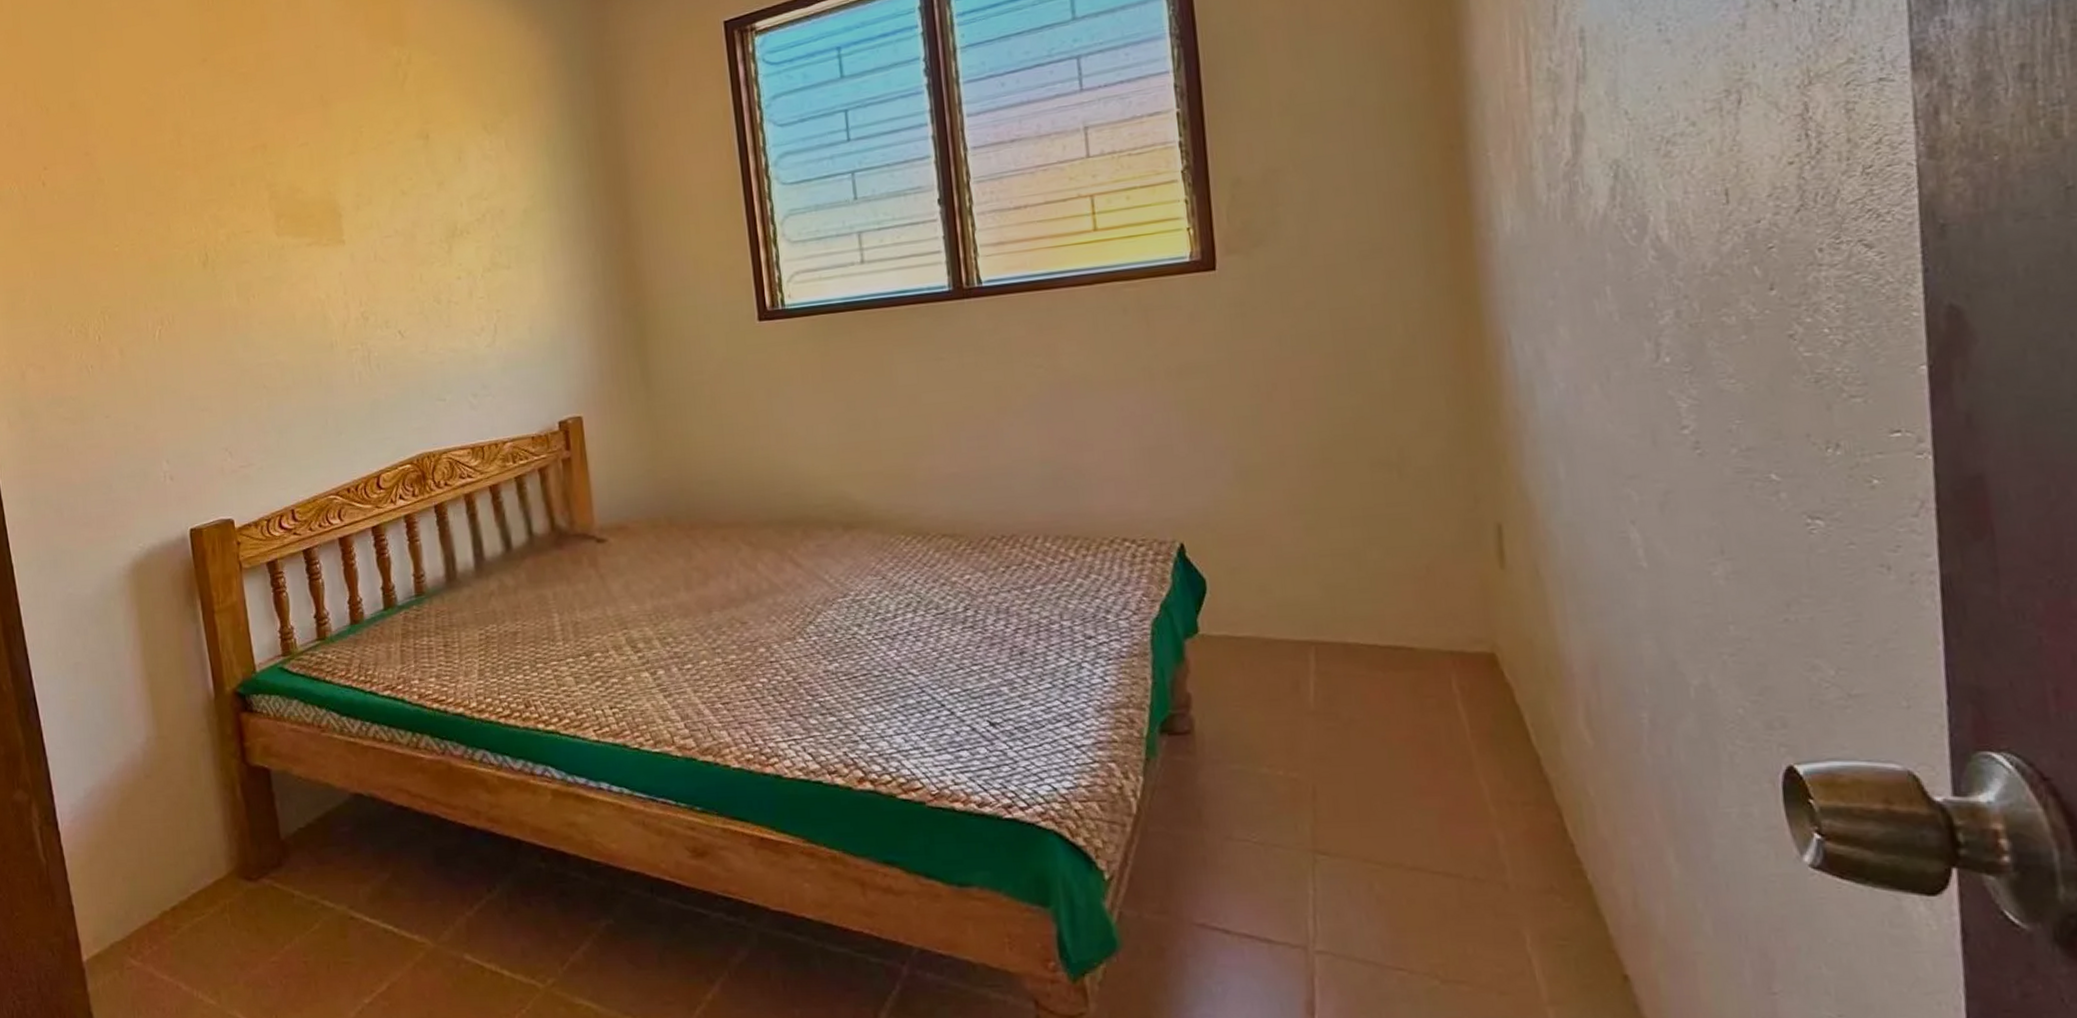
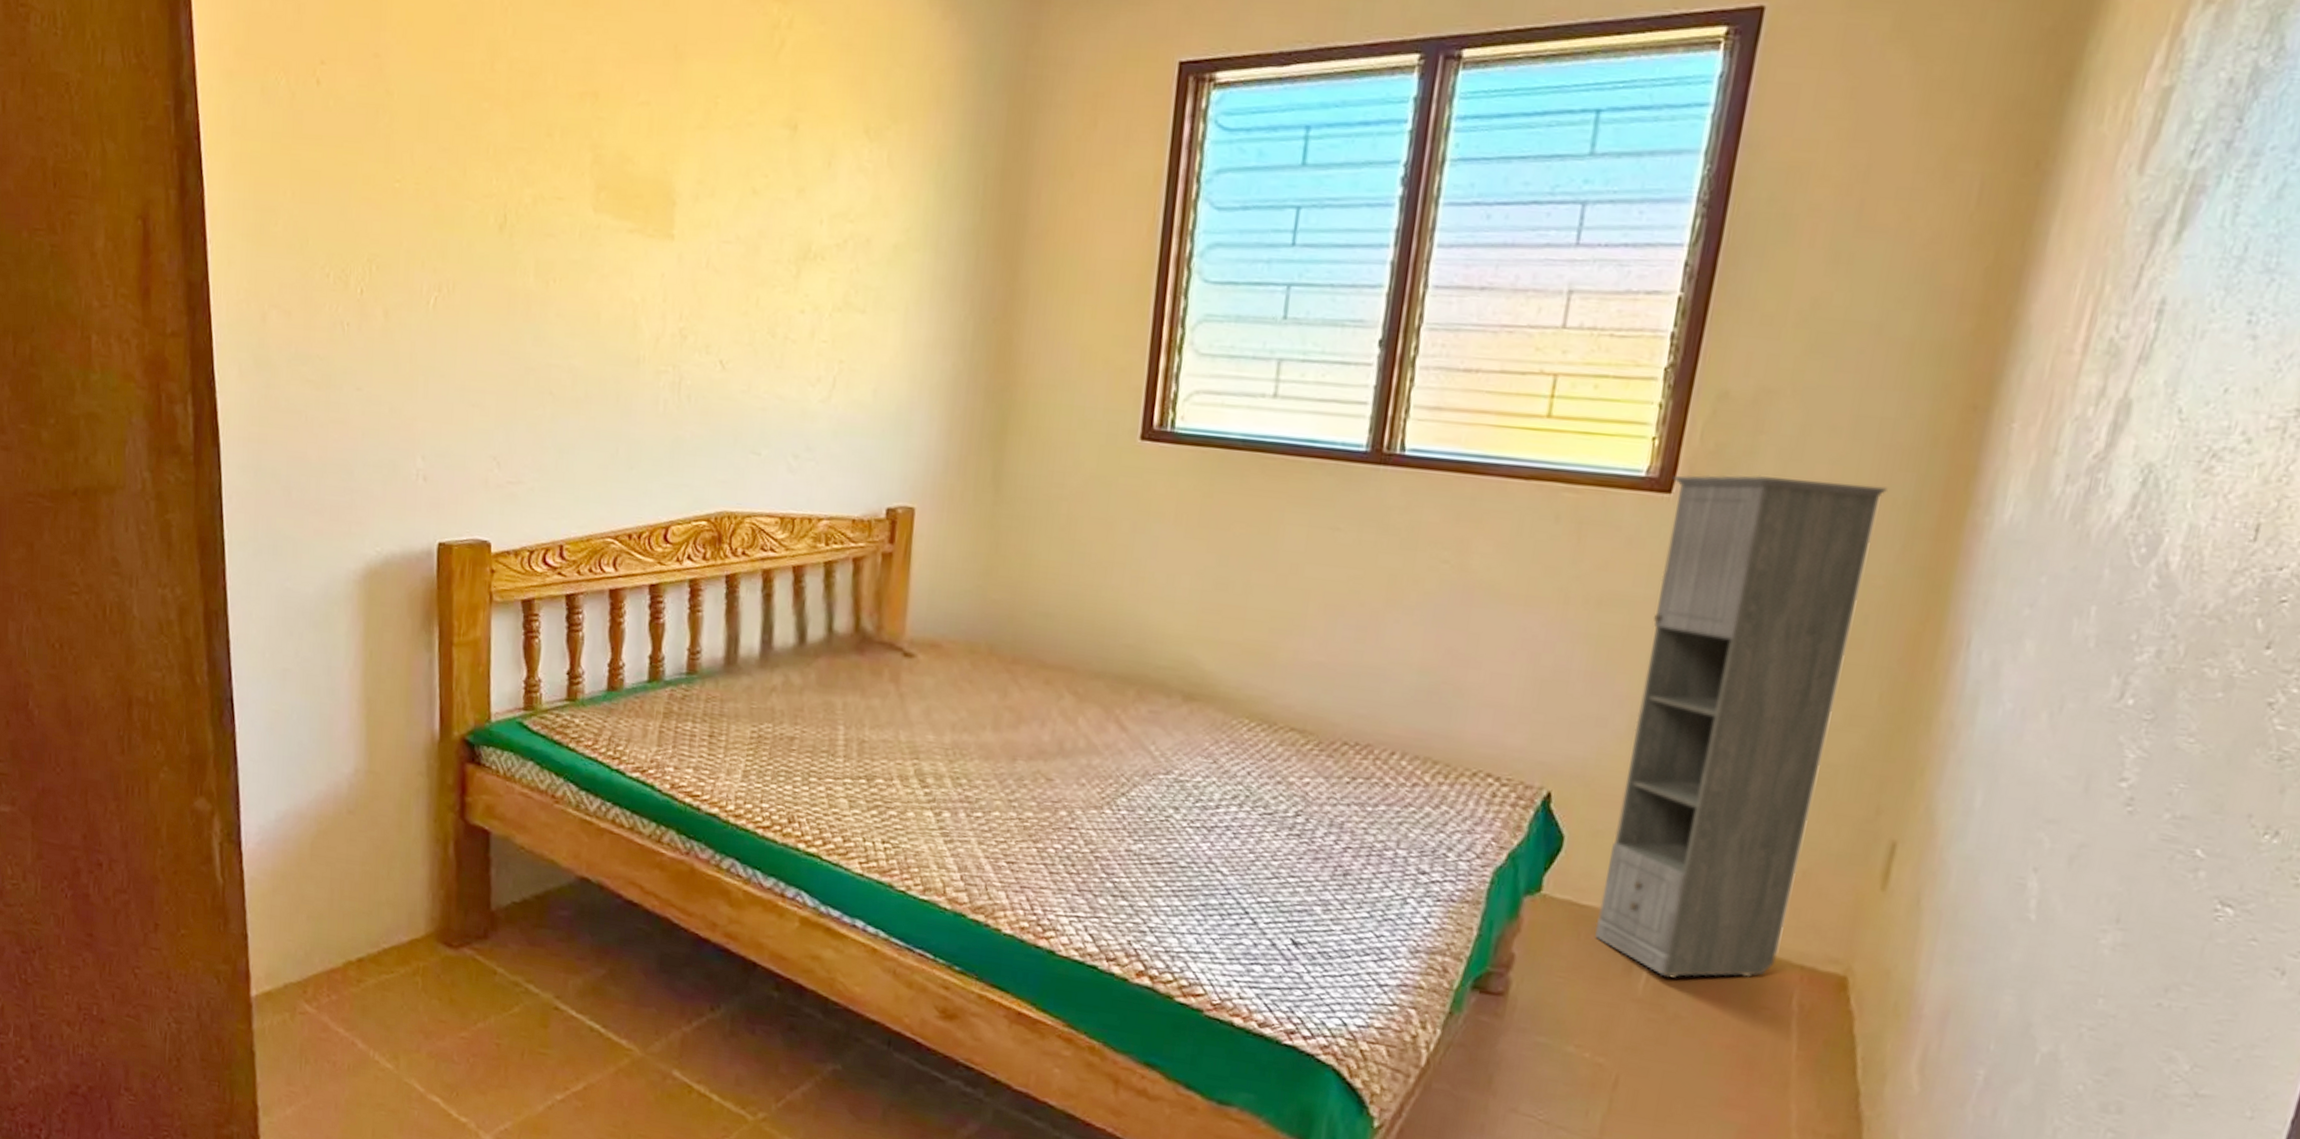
storage cabinet: none [1213,226,1426,686] -> present [1595,474,1888,977]

